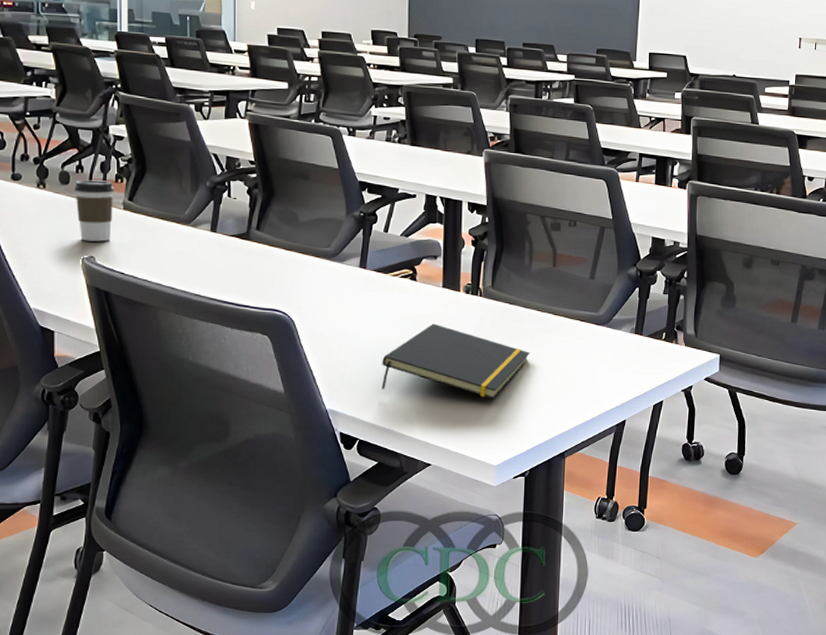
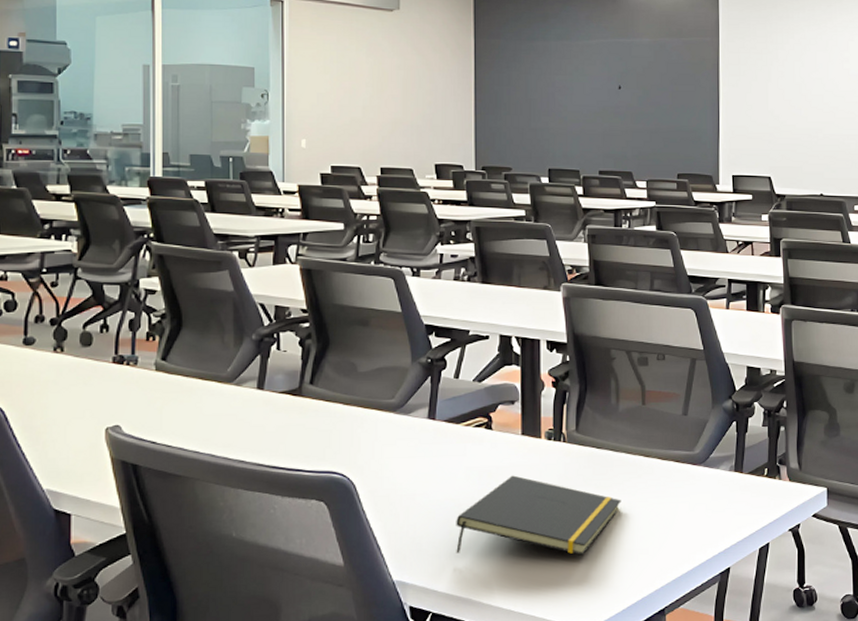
coffee cup: present [74,180,114,242] -> none [98,340,145,409]

